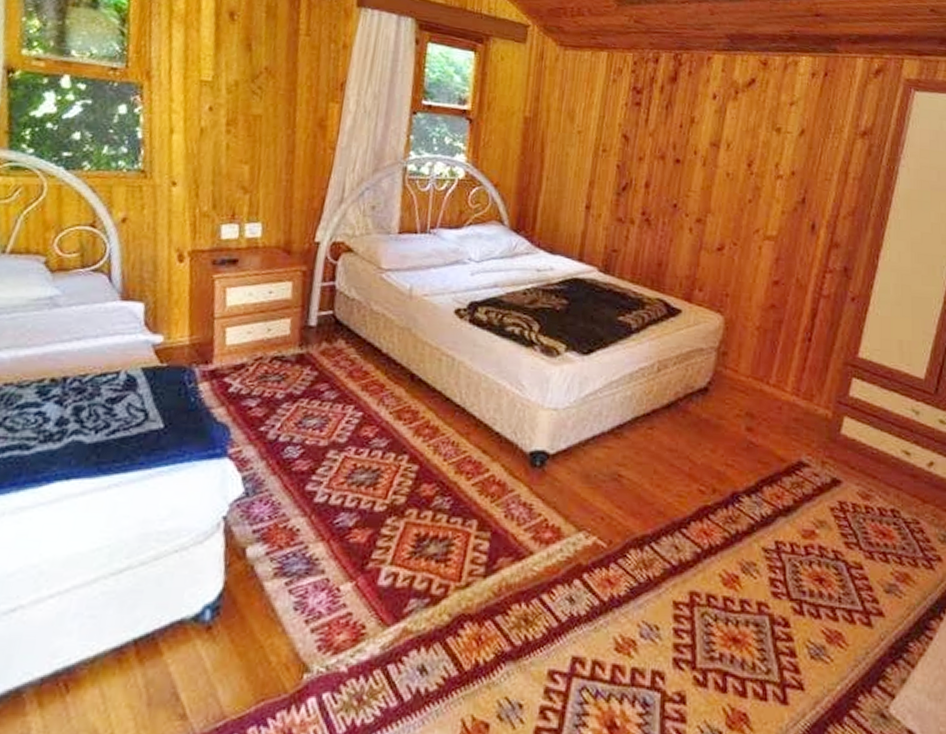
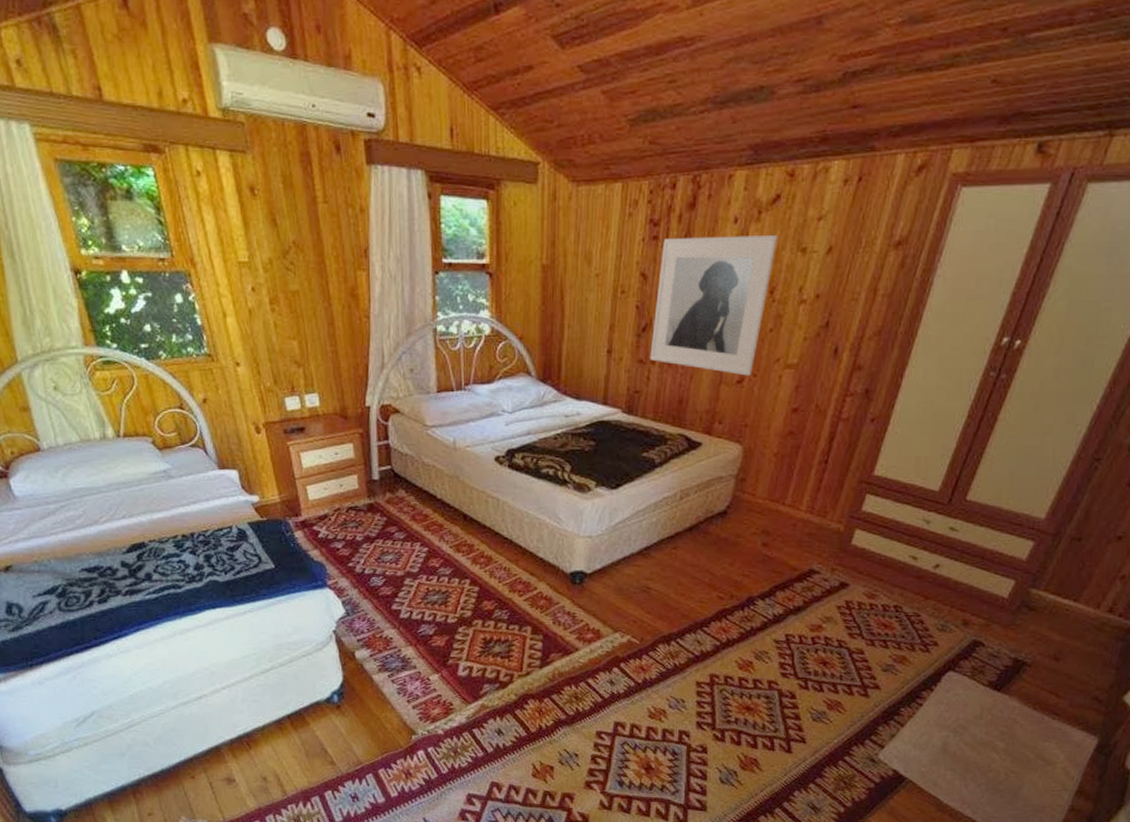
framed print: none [629,106,754,244] -> present [650,236,778,376]

